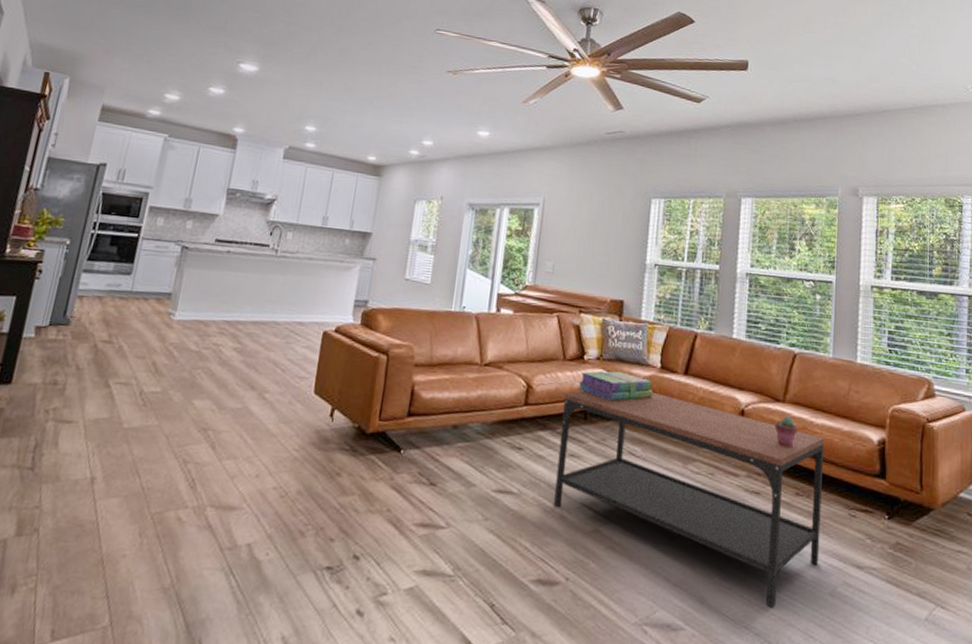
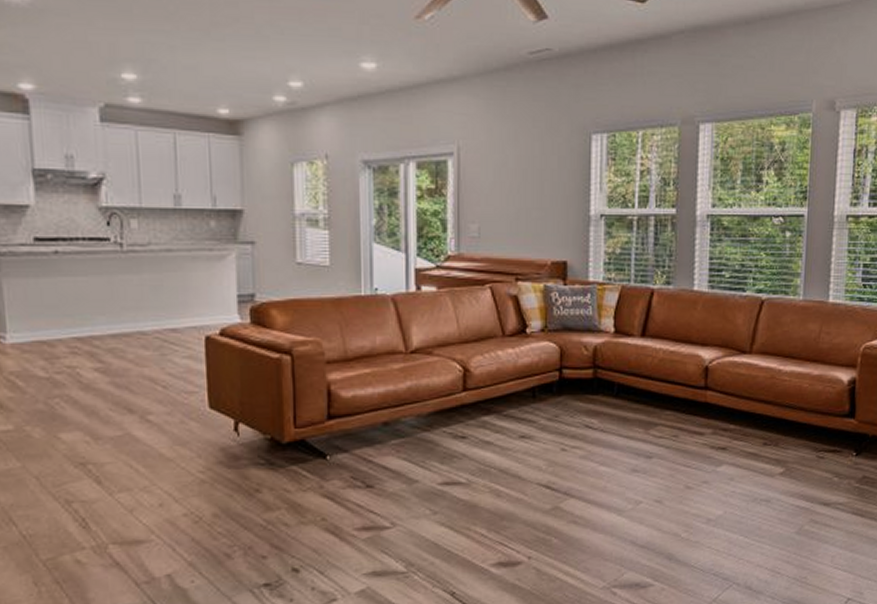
coffee table: present [554,390,825,608] -> none [508,359,794,553]
stack of books: present [577,371,653,402] -> none [522,341,607,375]
potted succulent: present [775,416,798,448] -> none [741,367,765,399]

